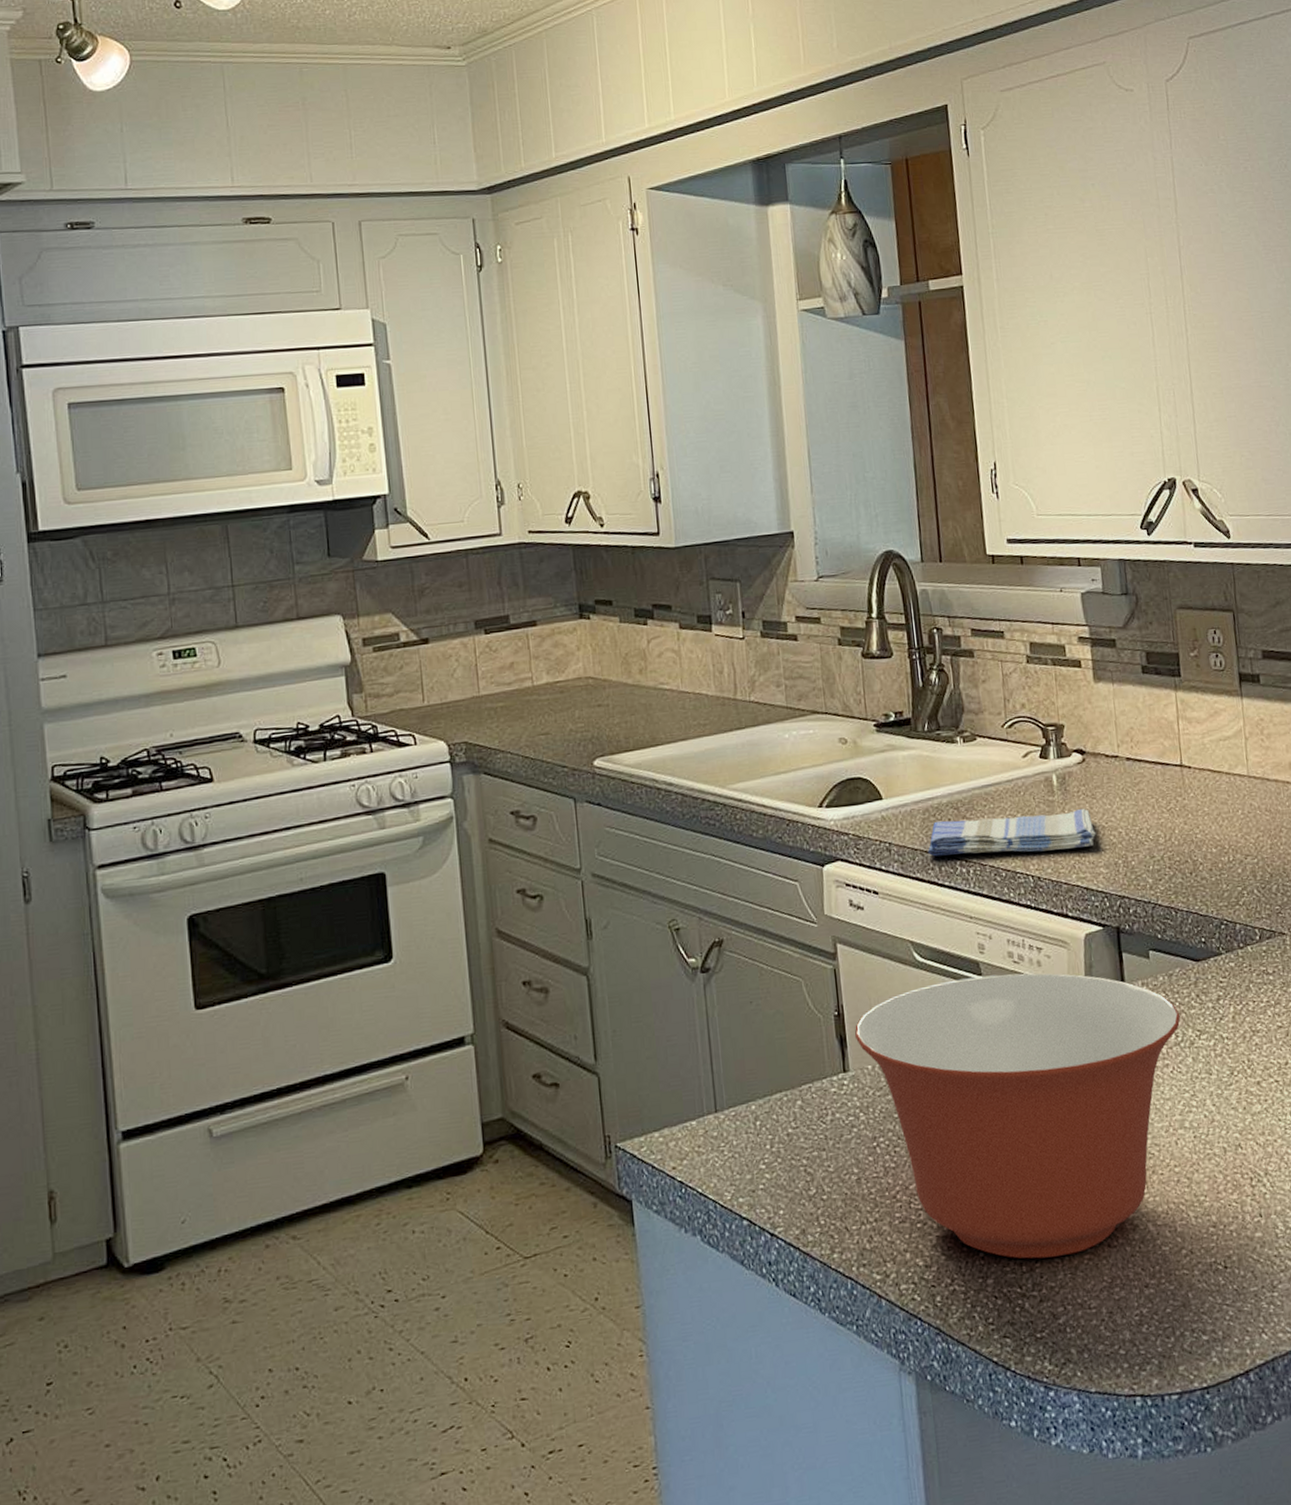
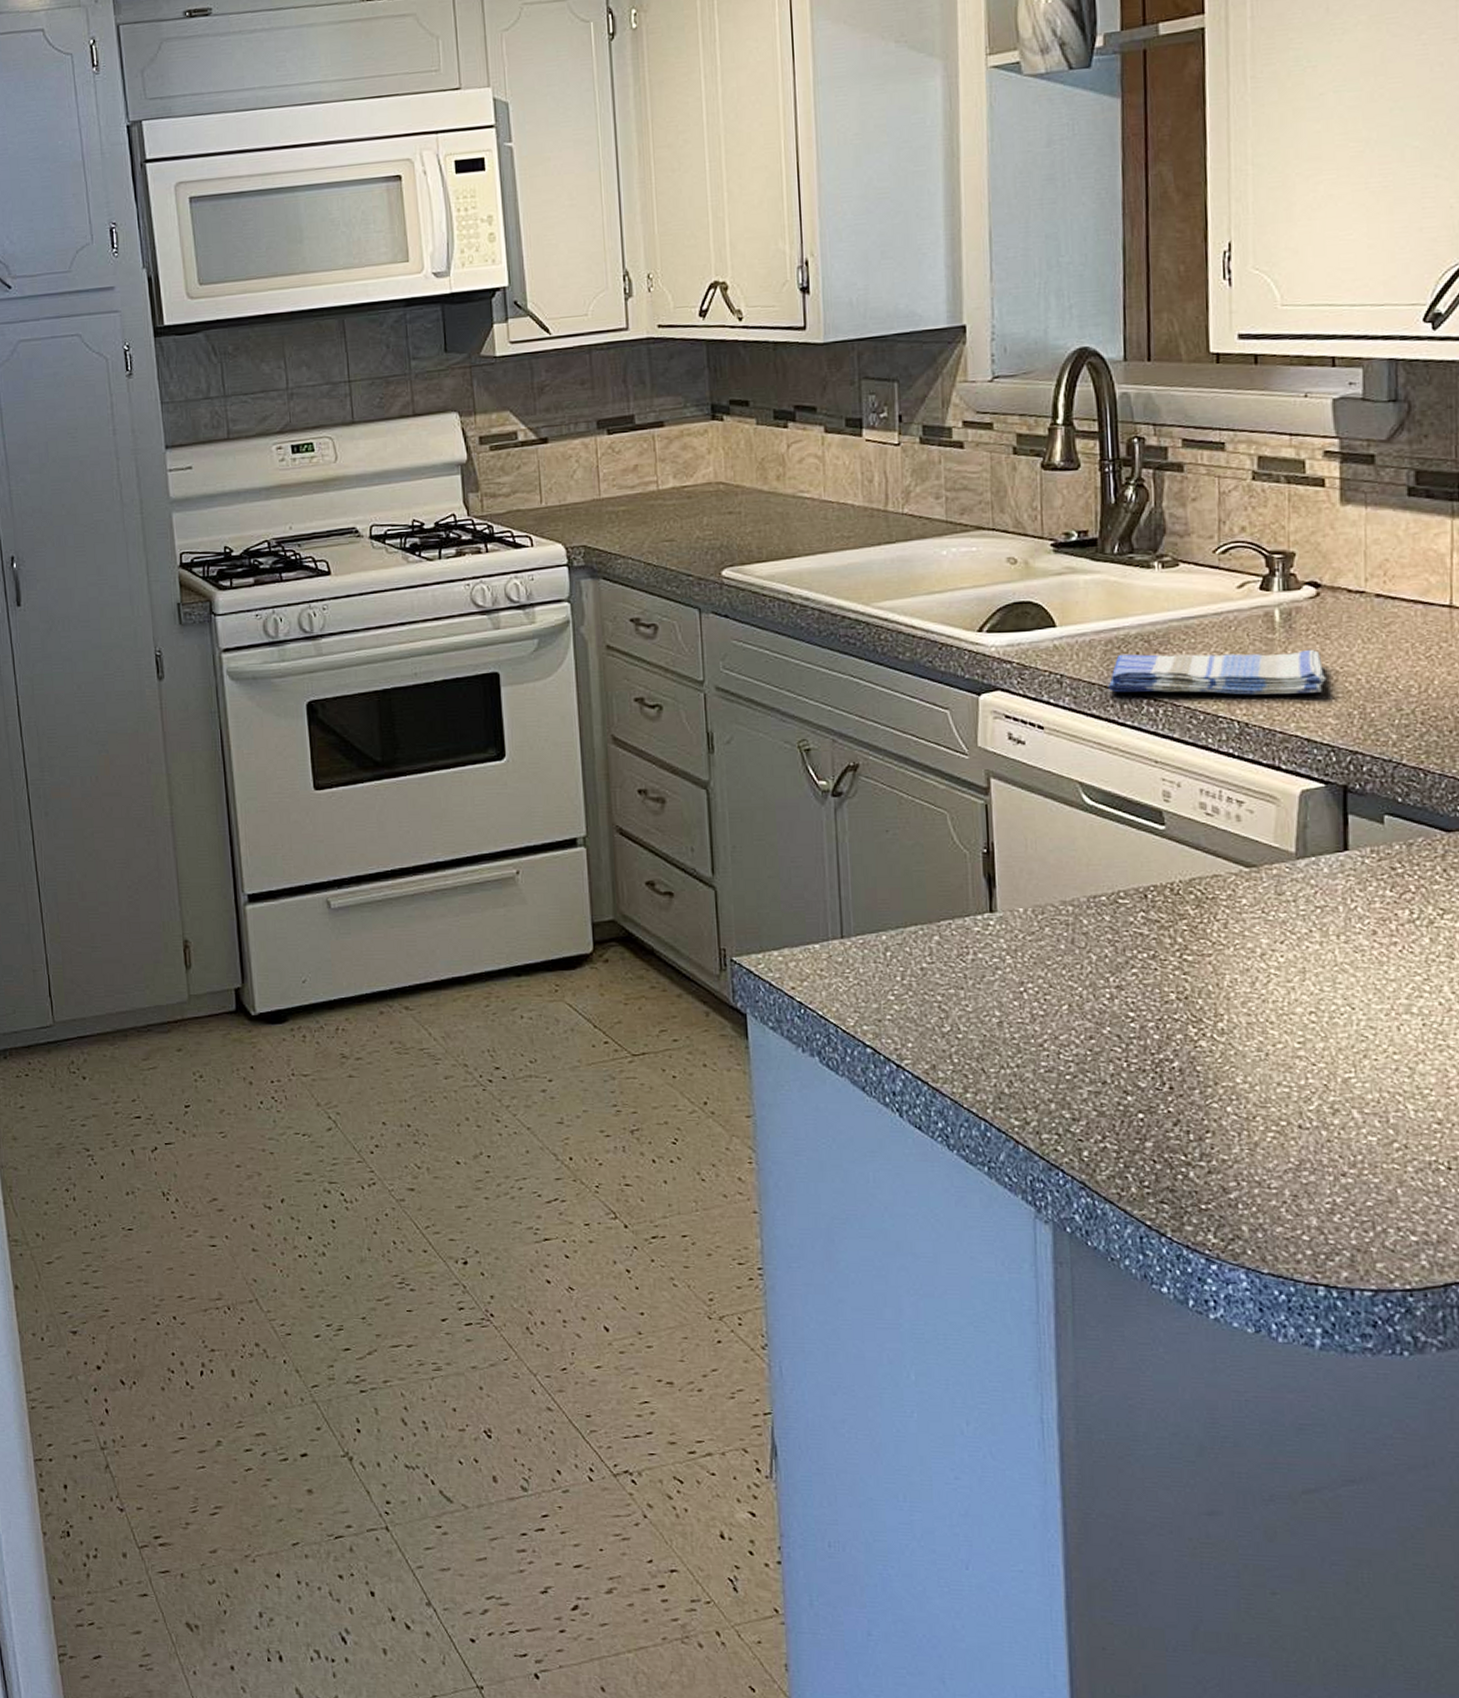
mixing bowl: present [854,973,1181,1259] -> none [1005,826,1419,1130]

